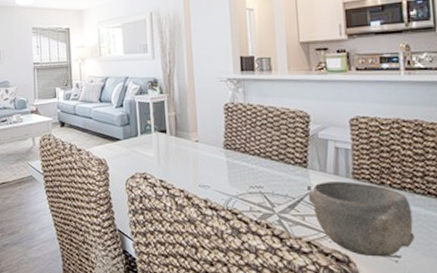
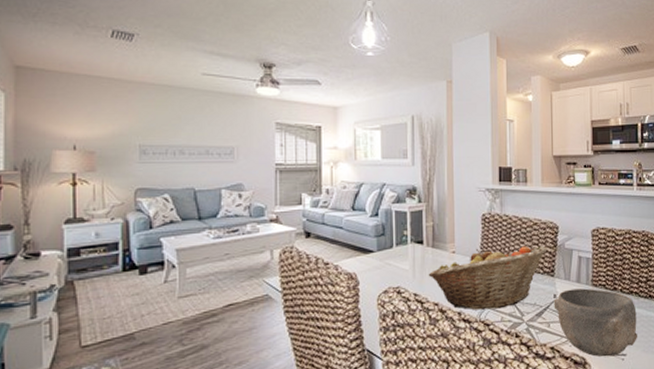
fruit basket: none [172,136,298,199] -> present [428,246,547,310]

